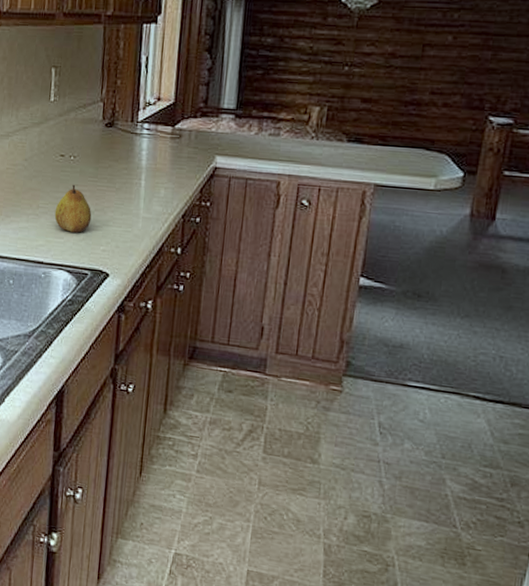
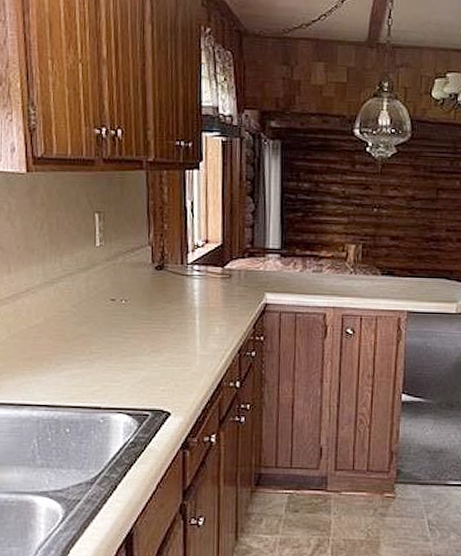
fruit: present [54,184,92,233] -> none [109,327,148,375]

